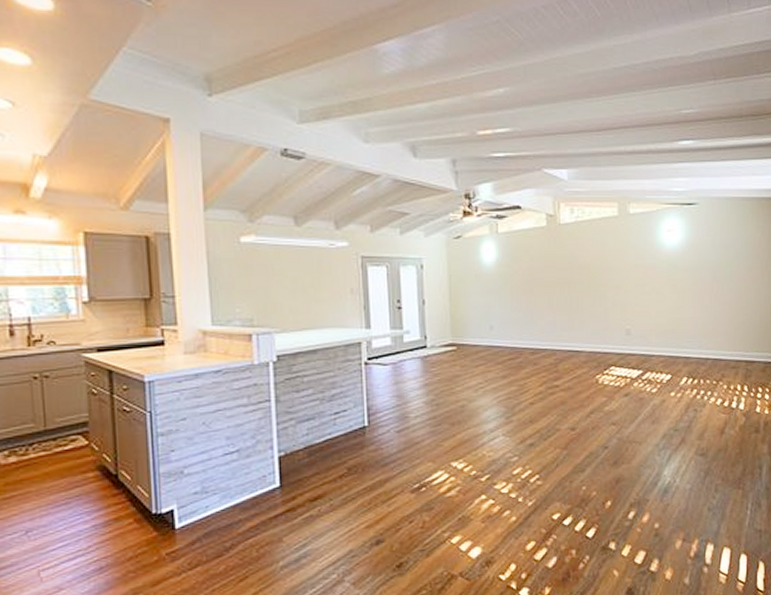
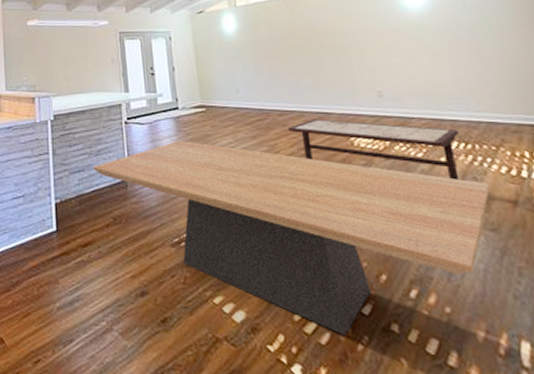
dining table: none [326,382,706,558] -> present [93,141,491,336]
coffee table: none [538,357,689,413] -> present [287,119,460,180]

